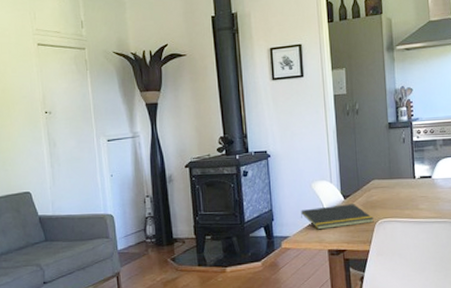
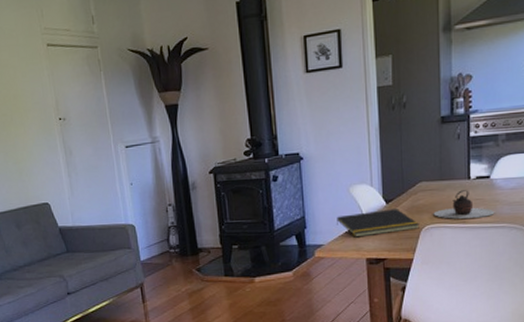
teapot: none [385,188,438,214] -> present [433,190,495,219]

